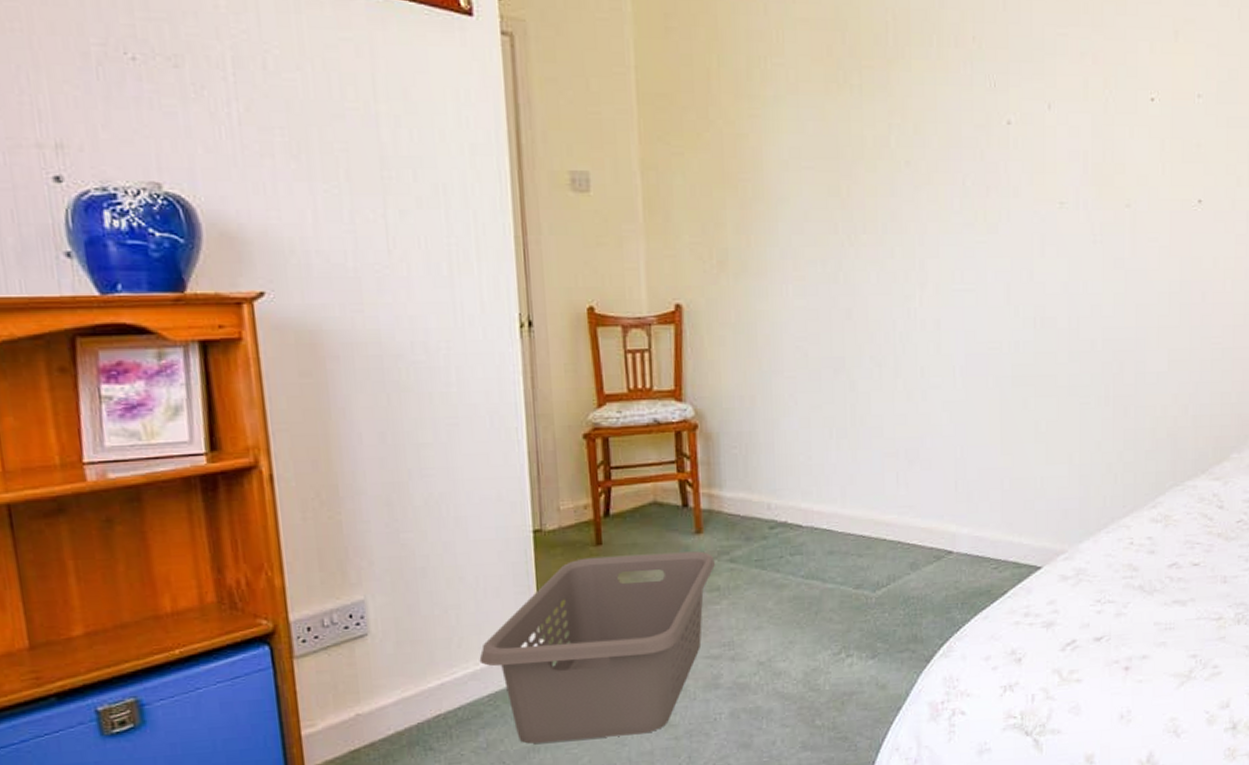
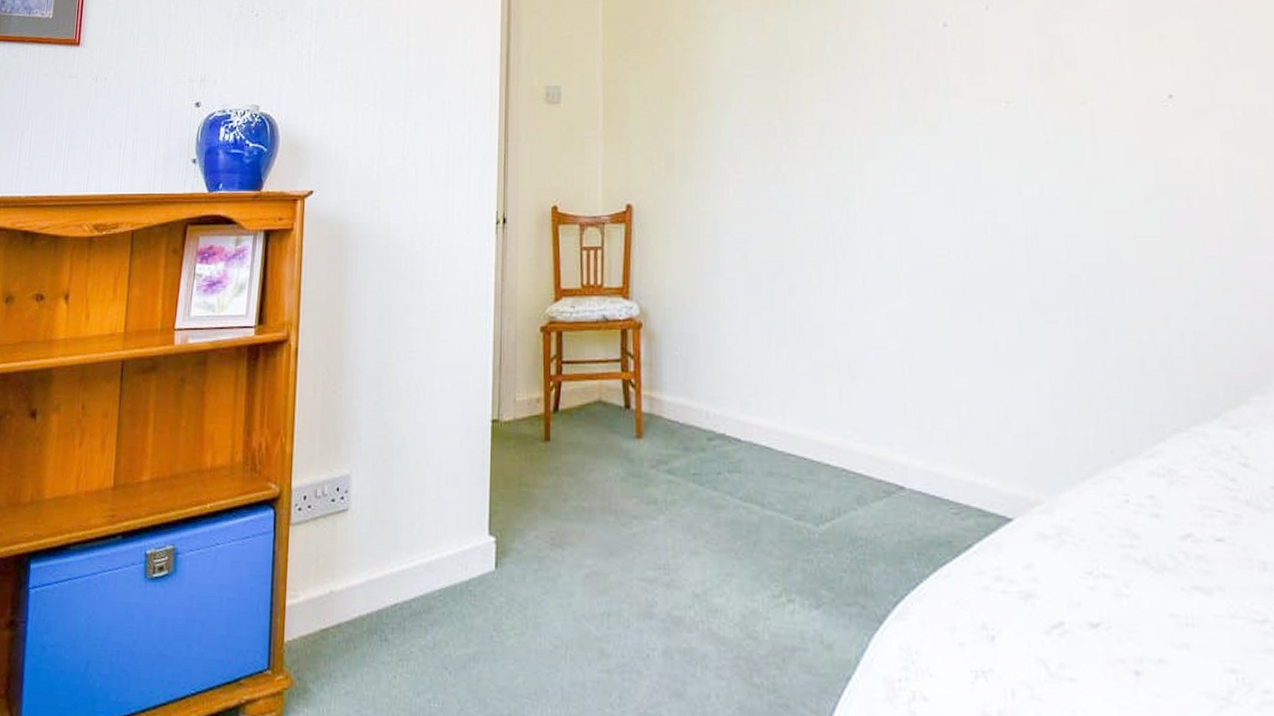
laundry basket: present [479,551,715,744] -> none [435,453,653,660]

